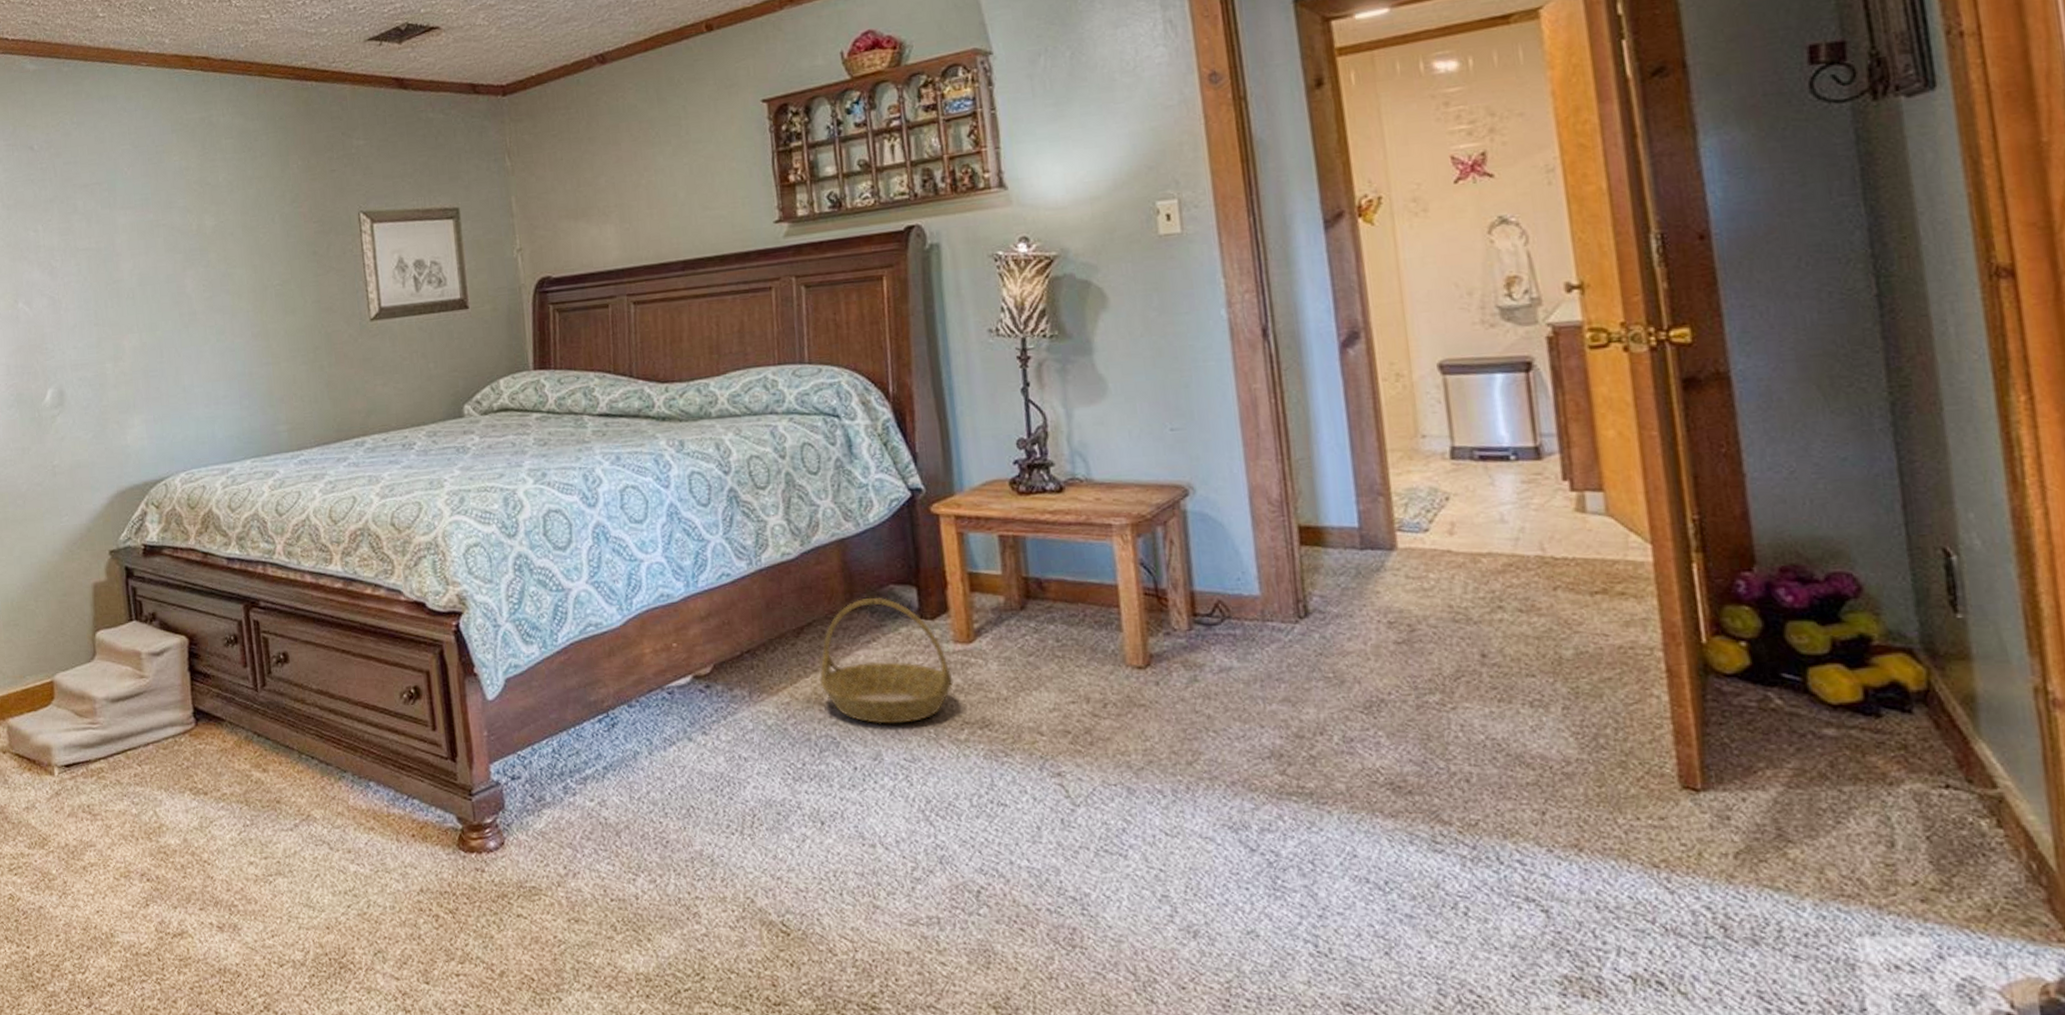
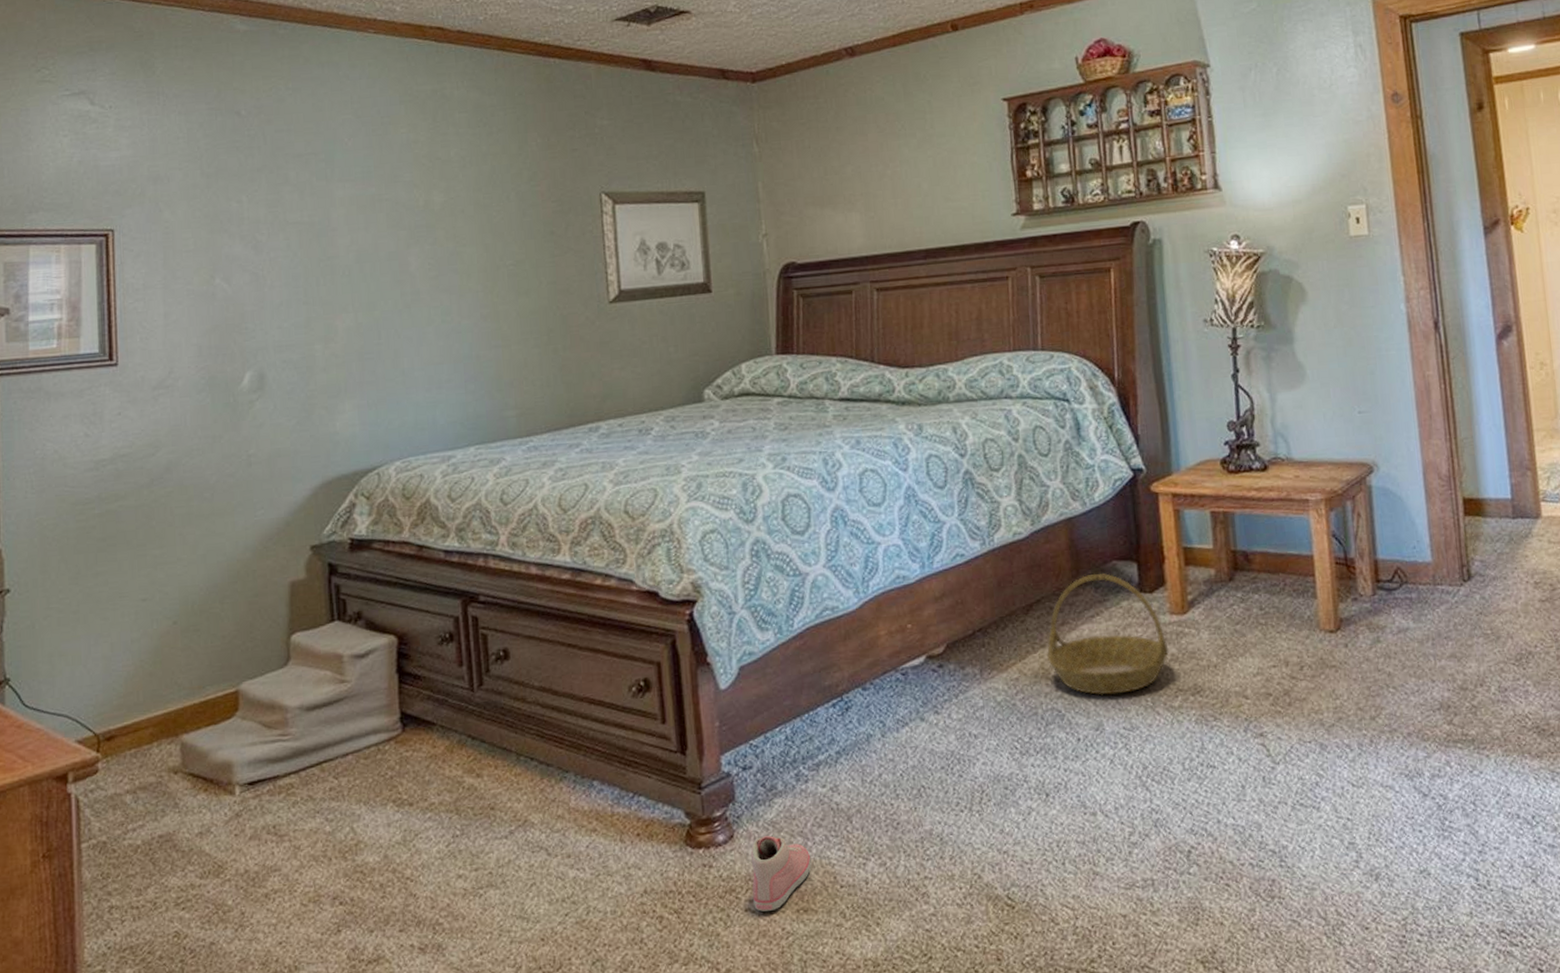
sneaker: none [521,845,581,918] -> present [750,835,811,912]

